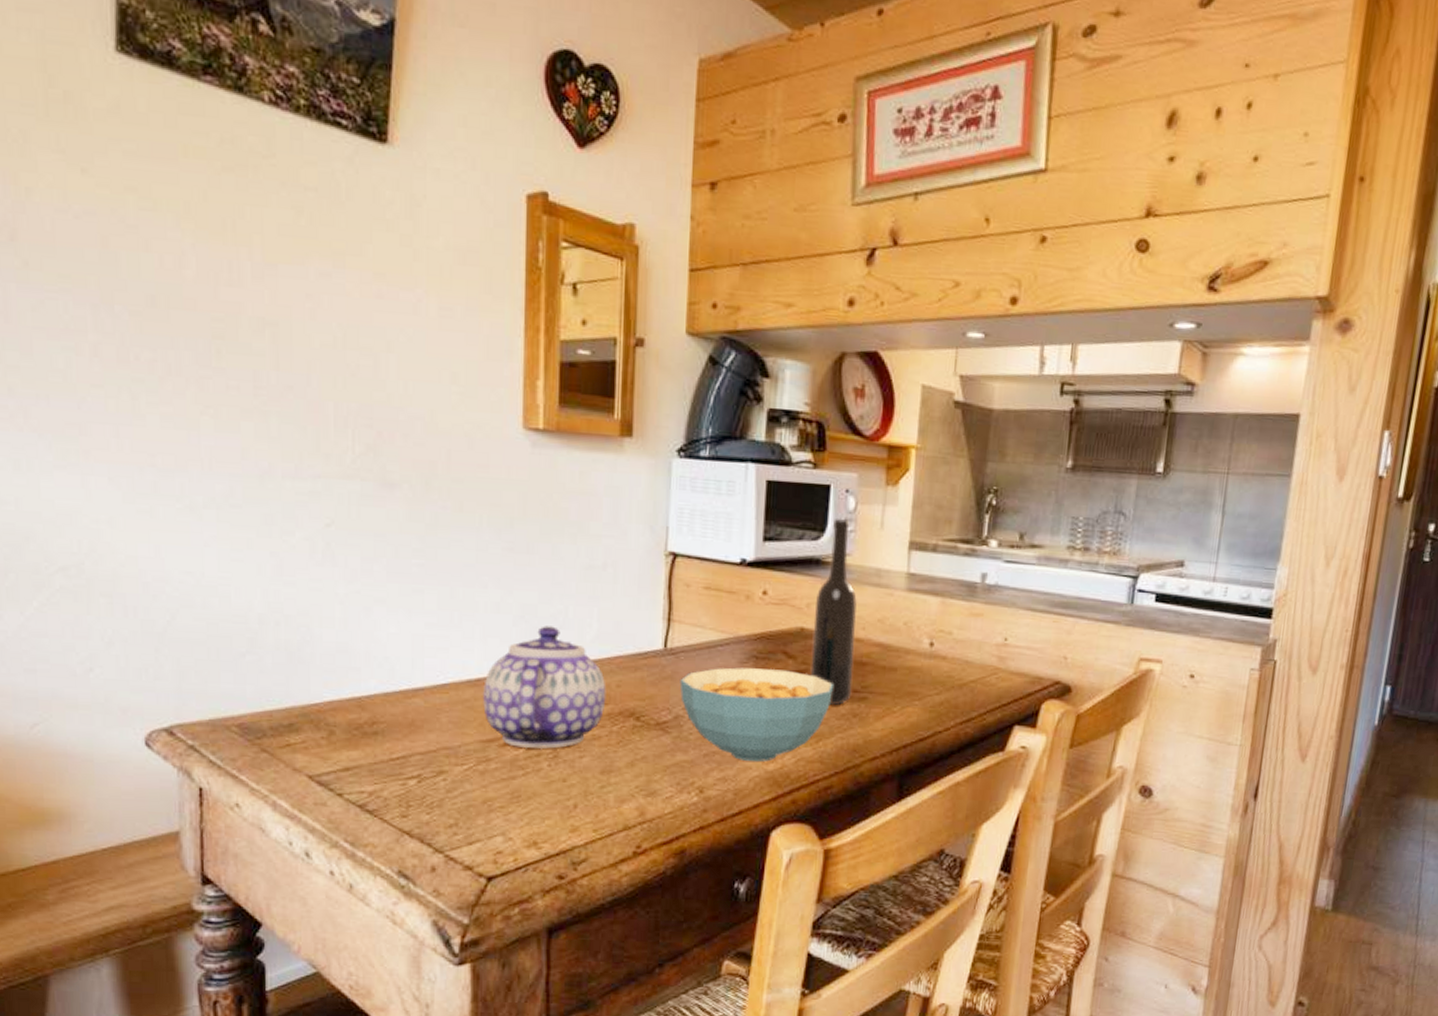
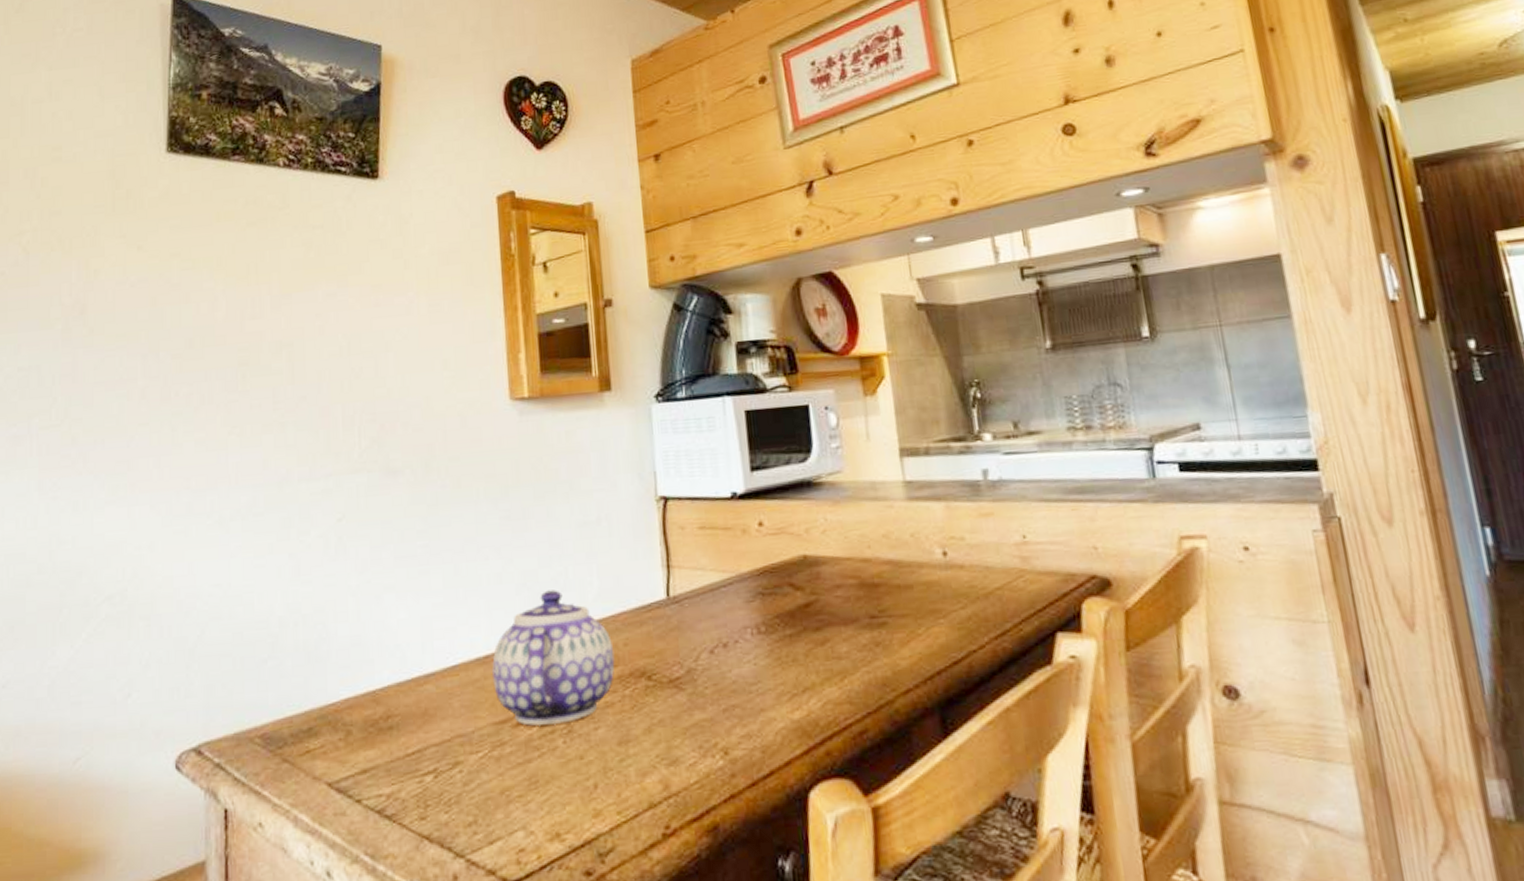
cereal bowl: present [679,667,833,762] -> none [687,603,849,712]
bottle: present [810,518,858,705] -> none [813,435,869,635]

